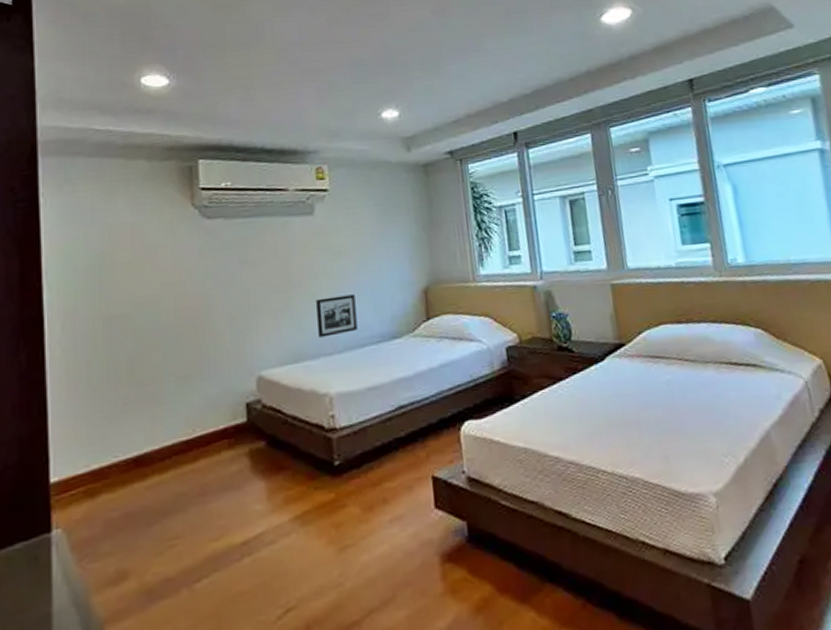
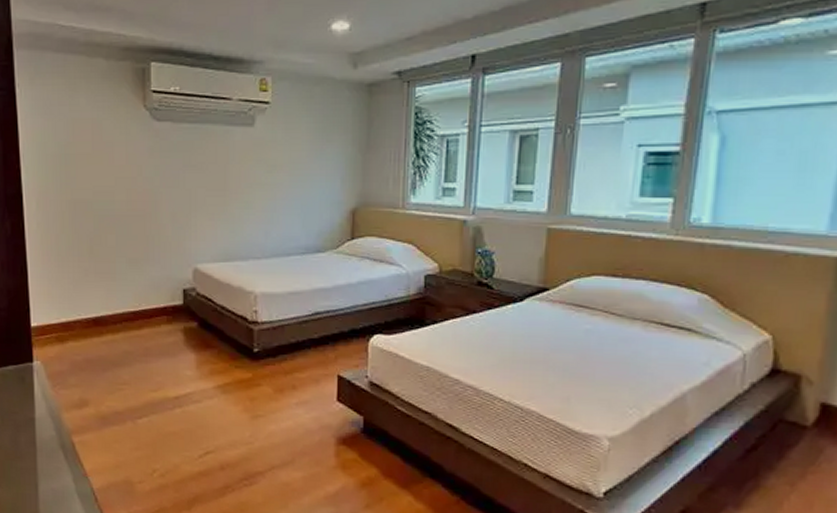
picture frame: present [316,294,358,338] -> none [250,207,286,243]

